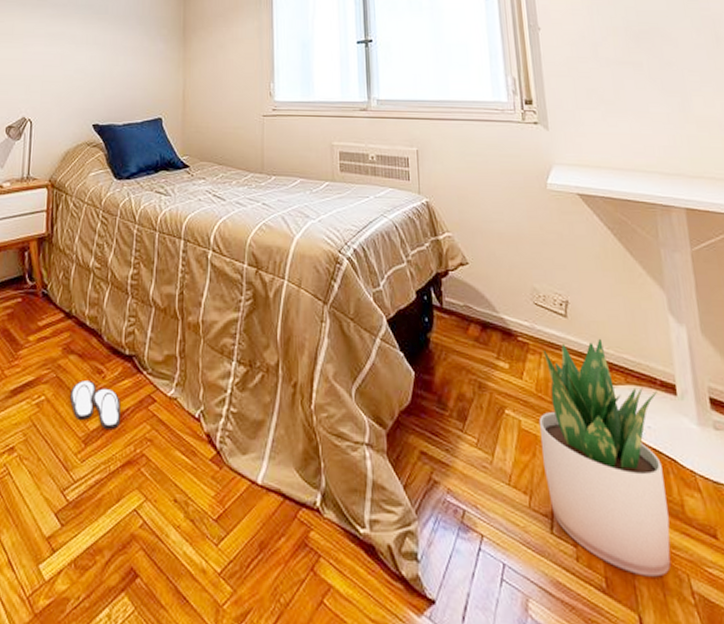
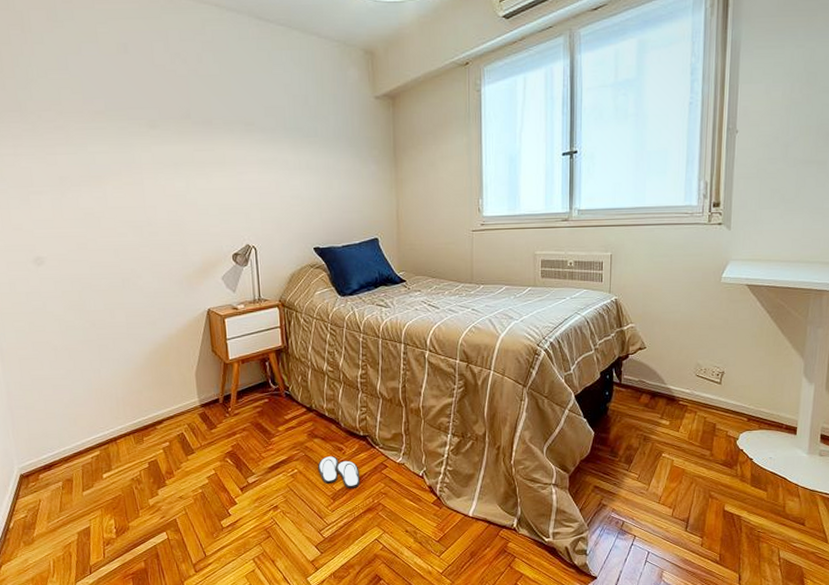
planter: present [538,338,671,577] -> none [686,398,782,552]

